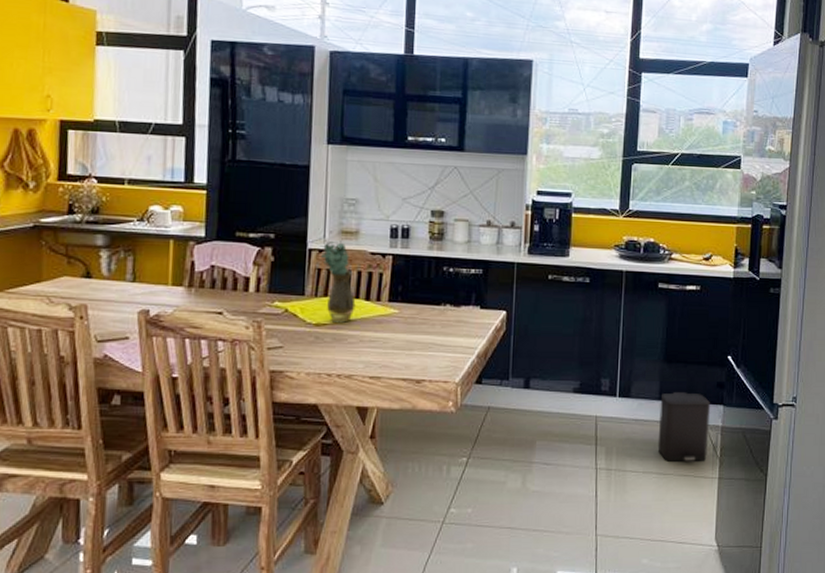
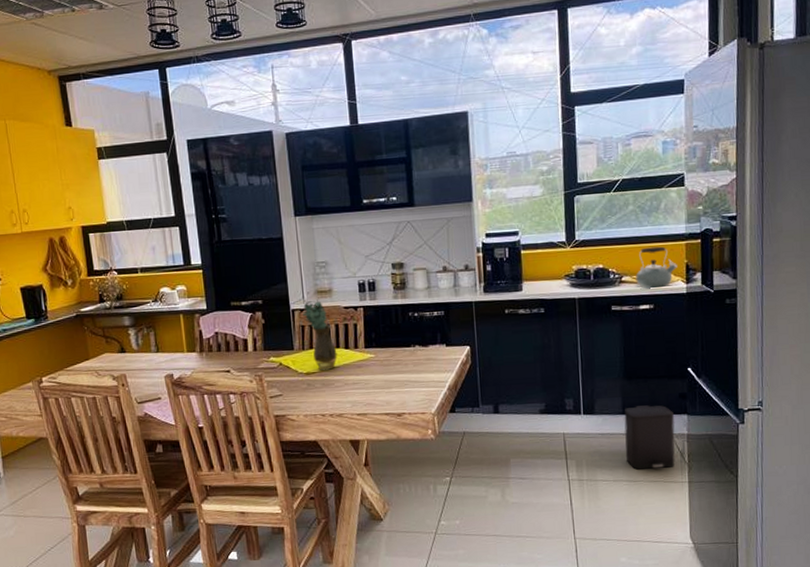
kettle: none [685,226,727,270] -> present [635,246,677,289]

